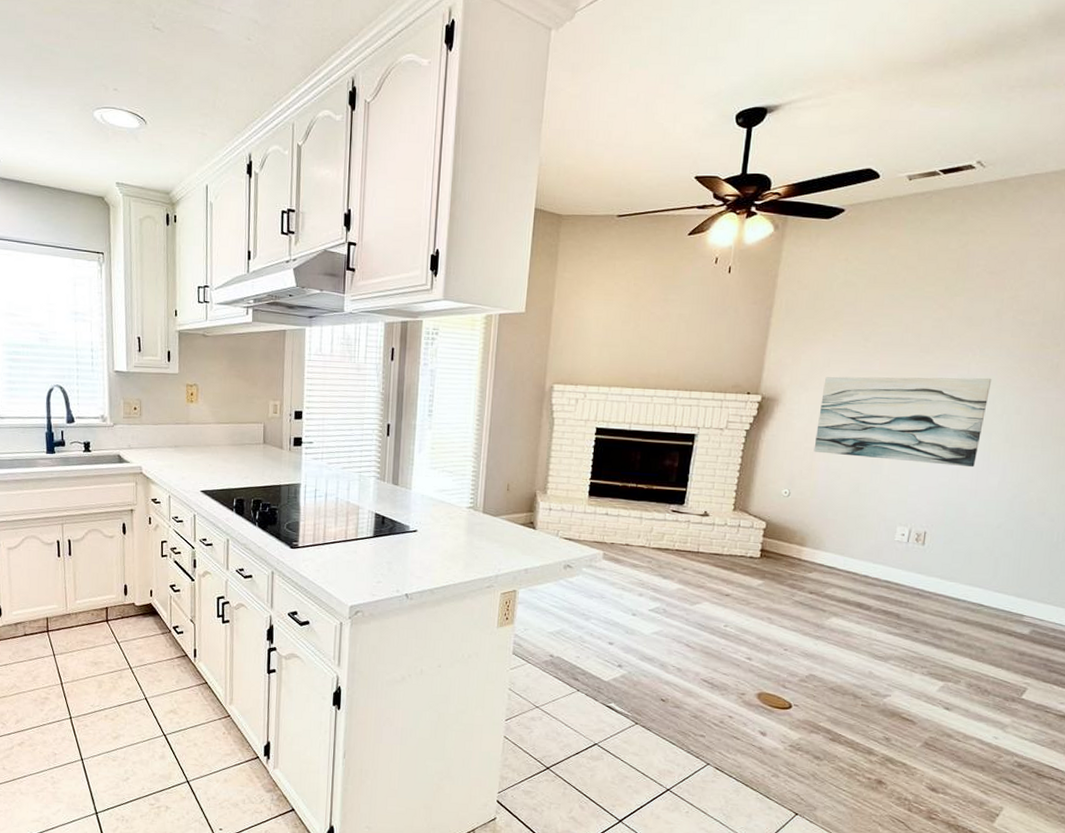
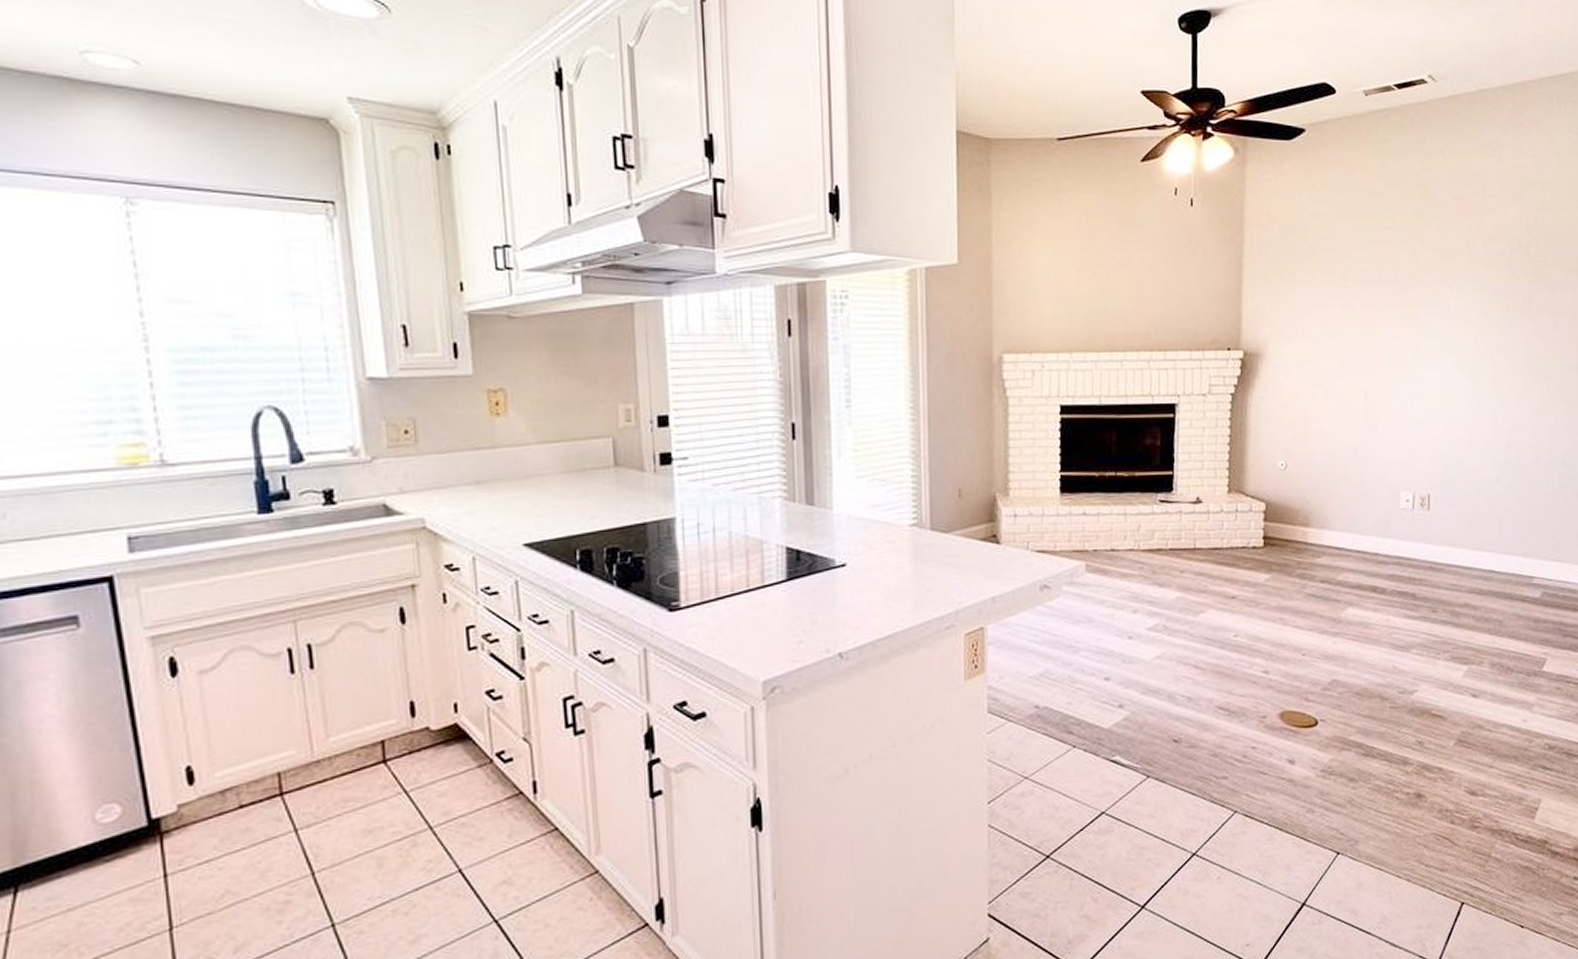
wall art: present [814,376,992,468] -> none [1305,314,1472,417]

